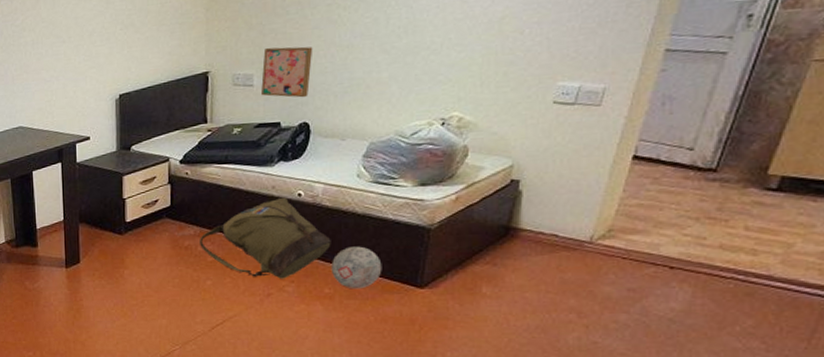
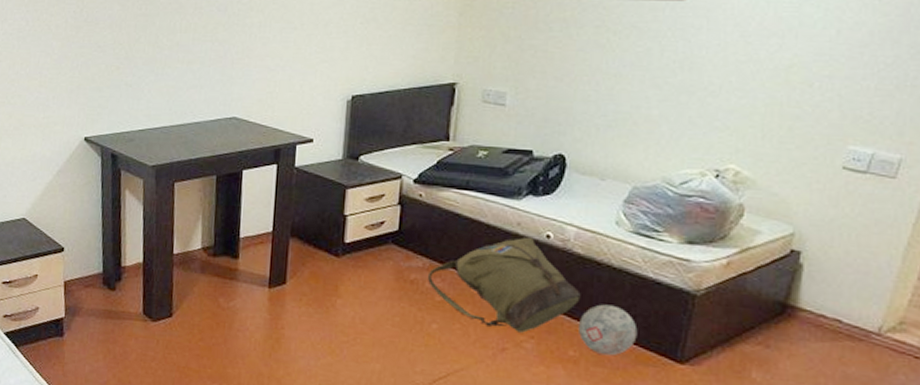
wall art: present [261,46,313,98] -> none [514,64,576,126]

